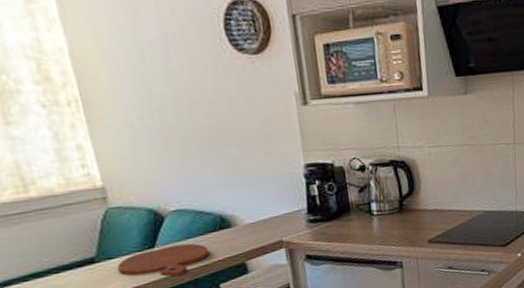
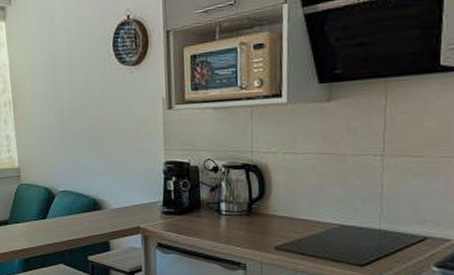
cutting board: present [117,243,210,277] -> none [21,219,83,243]

